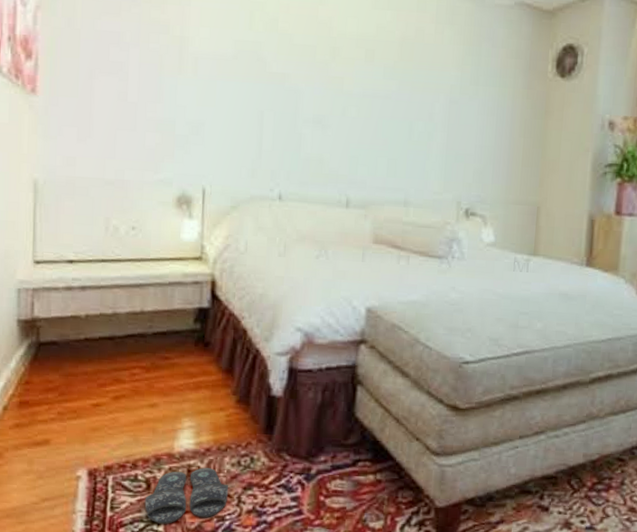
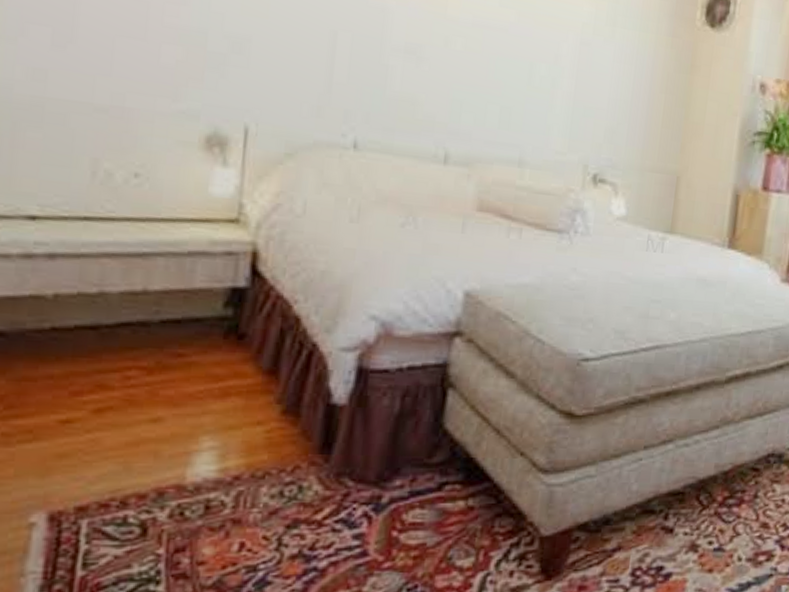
slippers: present [144,468,229,524] -> none [137,502,266,582]

